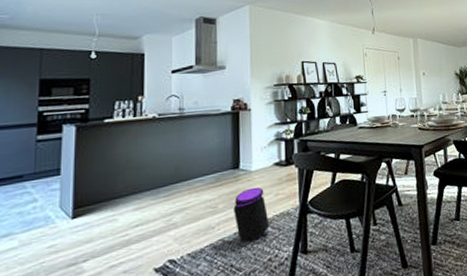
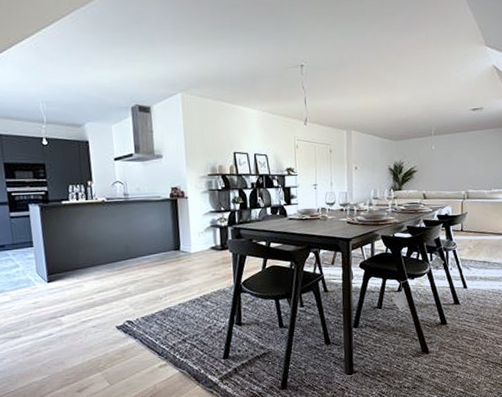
trash can: present [233,187,270,242] -> none [177,267,209,313]

